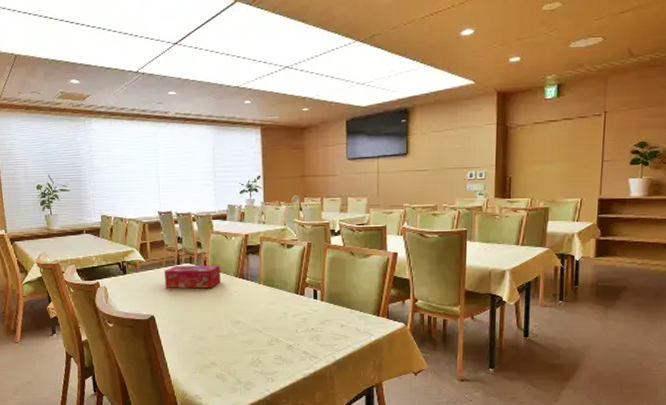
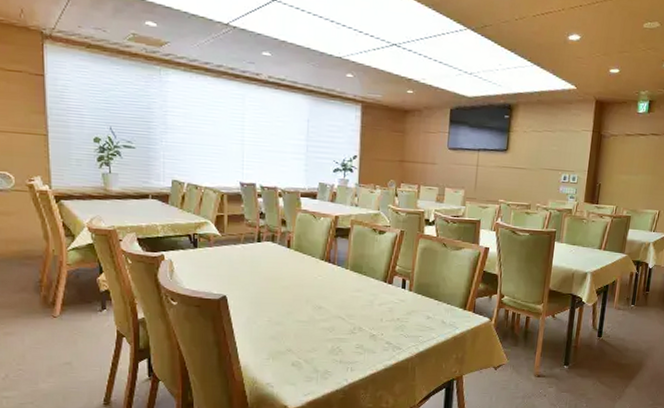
tissue box: present [164,265,221,289] -> none [242,242,305,271]

